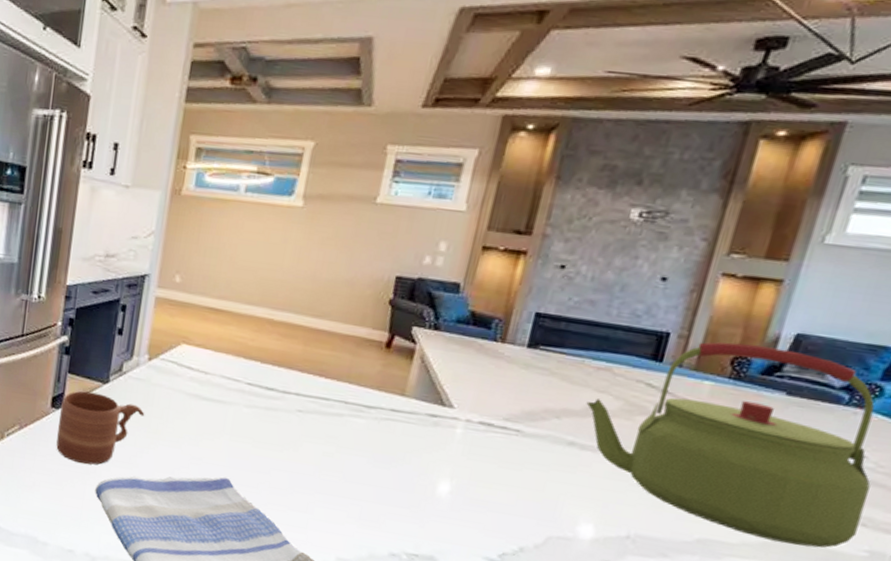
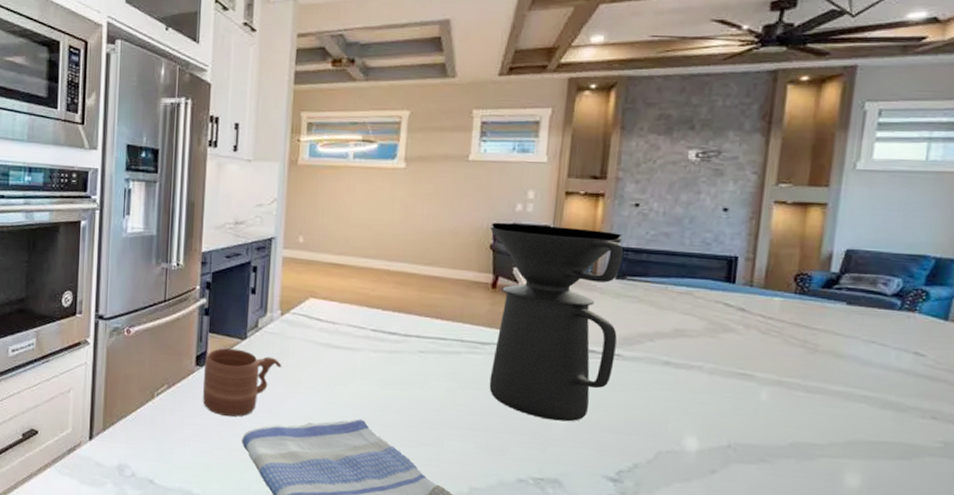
coffee maker: none [370,276,542,498] -> present [489,223,623,422]
kettle: present [586,342,875,548] -> none [674,261,934,443]

